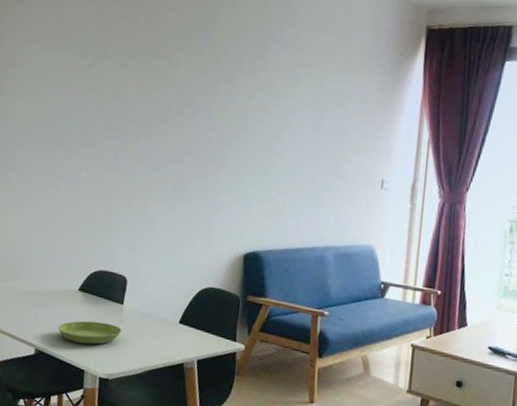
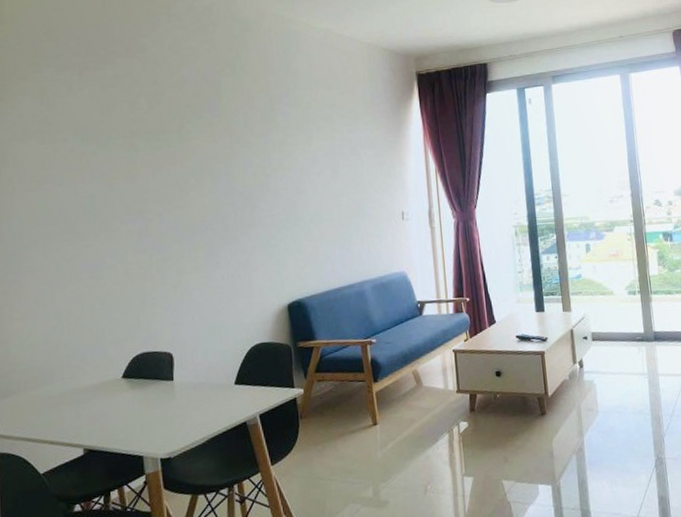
saucer: present [57,320,122,345] -> none [105,402,176,432]

